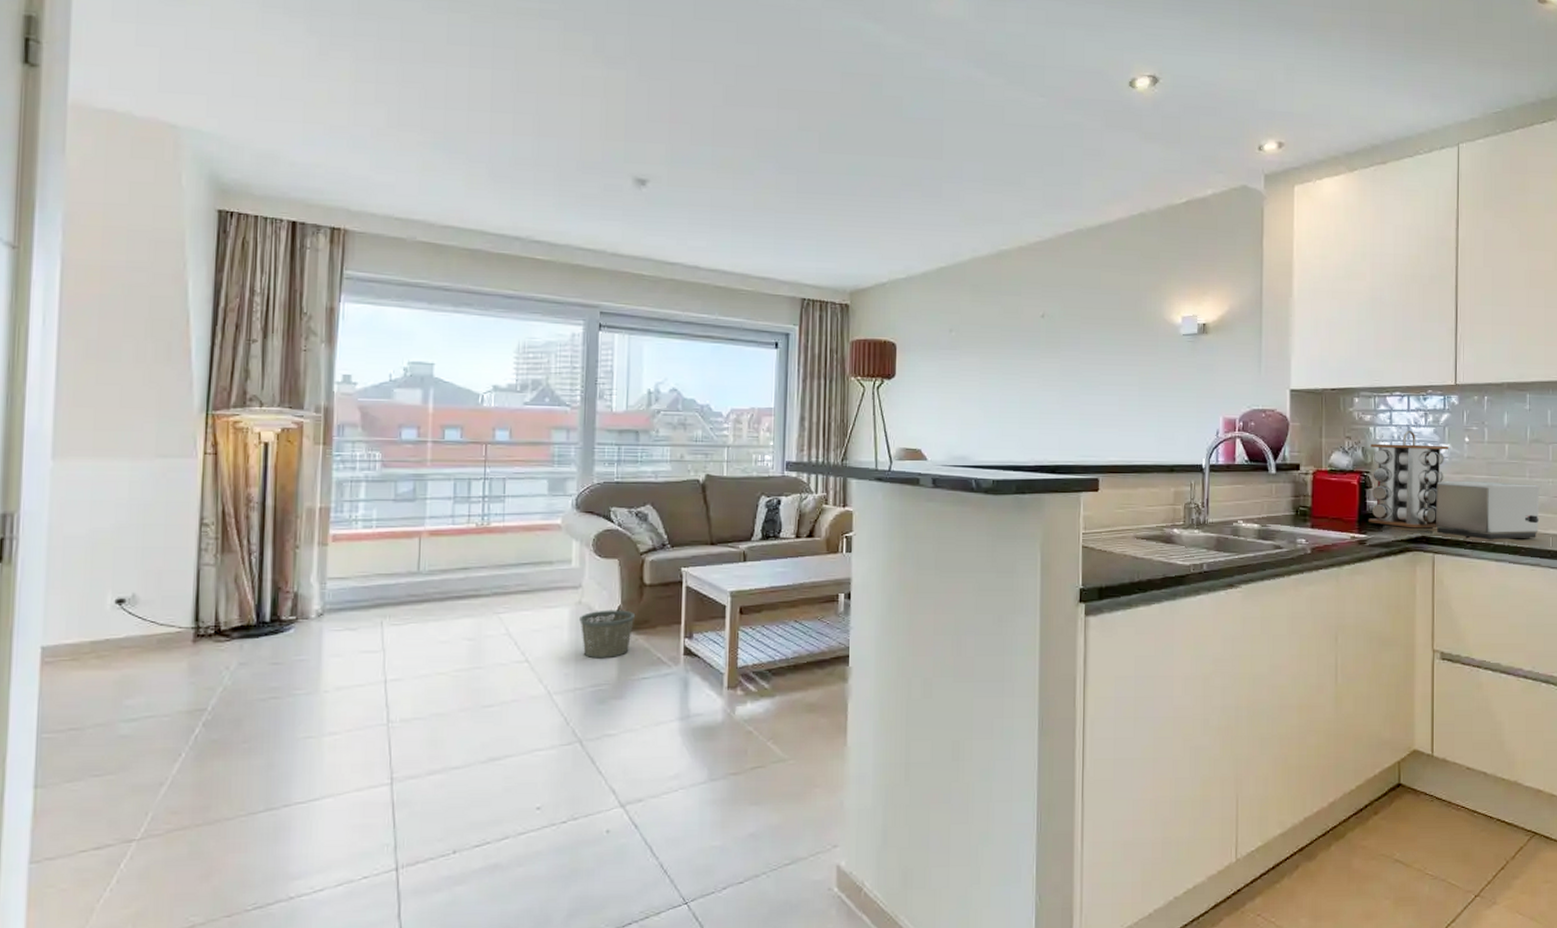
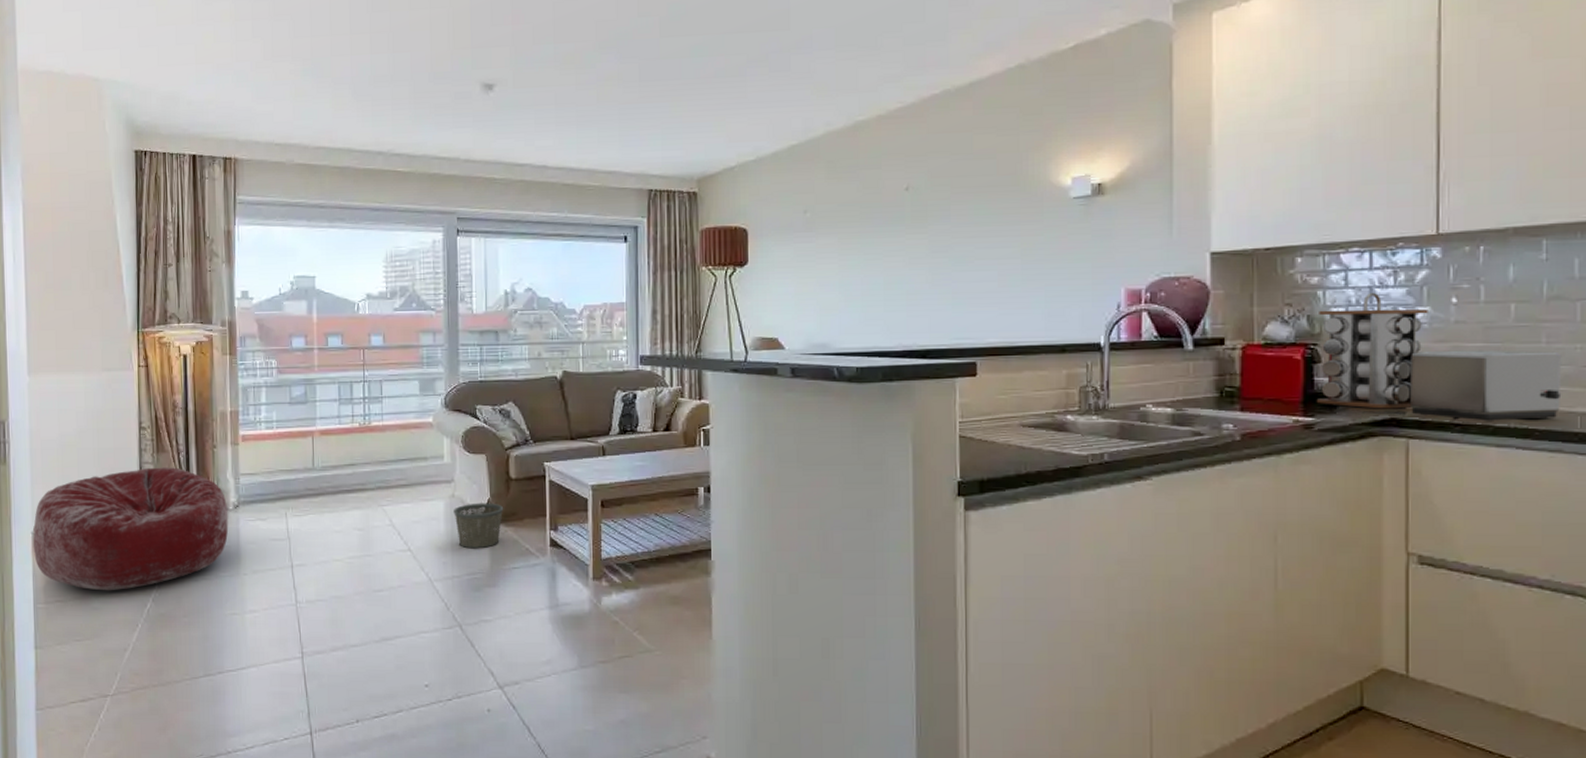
bean bag chair: none [42,570,310,715] -> present [32,467,229,591]

